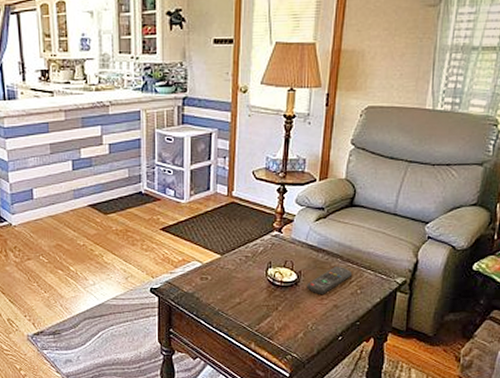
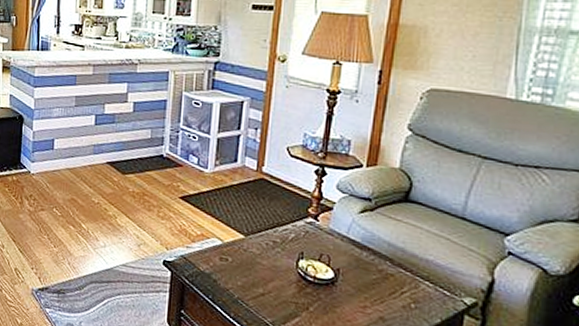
remote control: present [307,267,352,294] -> none [346,270,404,302]

